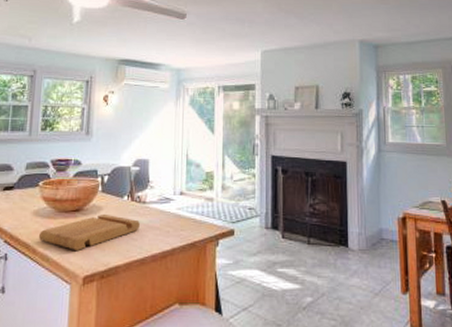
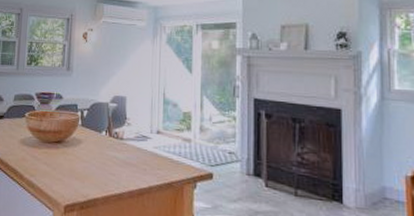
cutting board: present [38,215,140,250] -> none [24,148,117,180]

